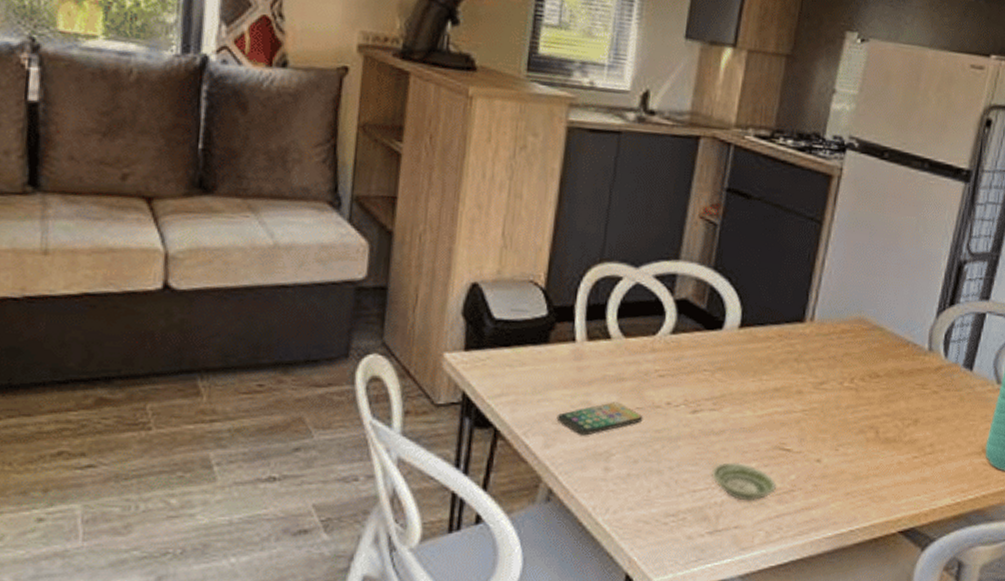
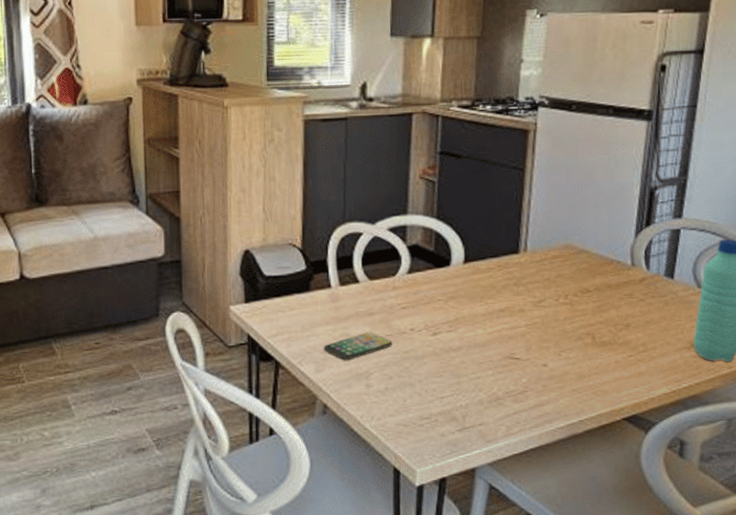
saucer: present [711,462,776,501] -> none [454,372,511,403]

